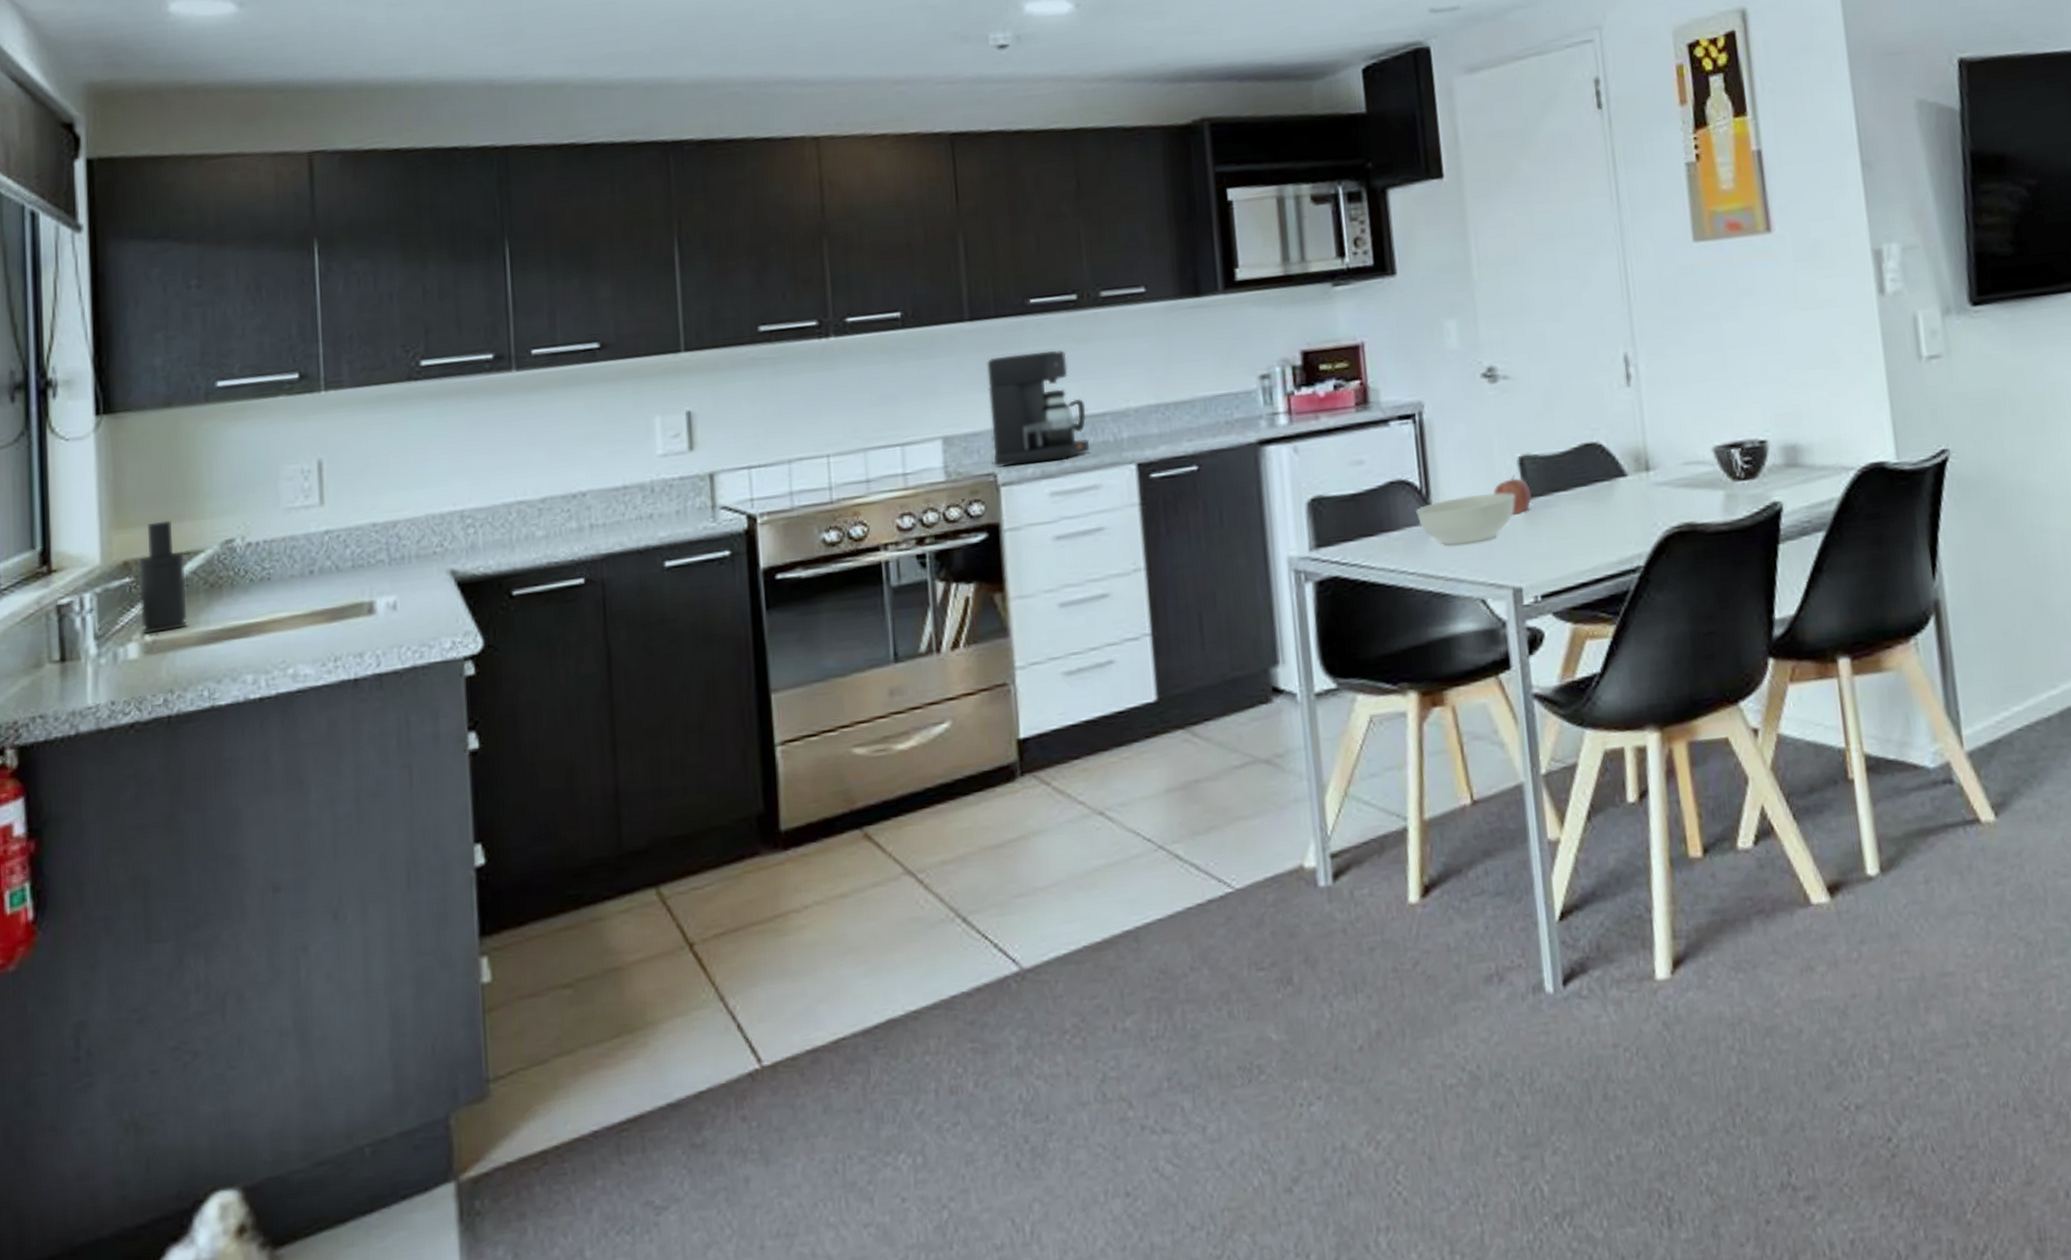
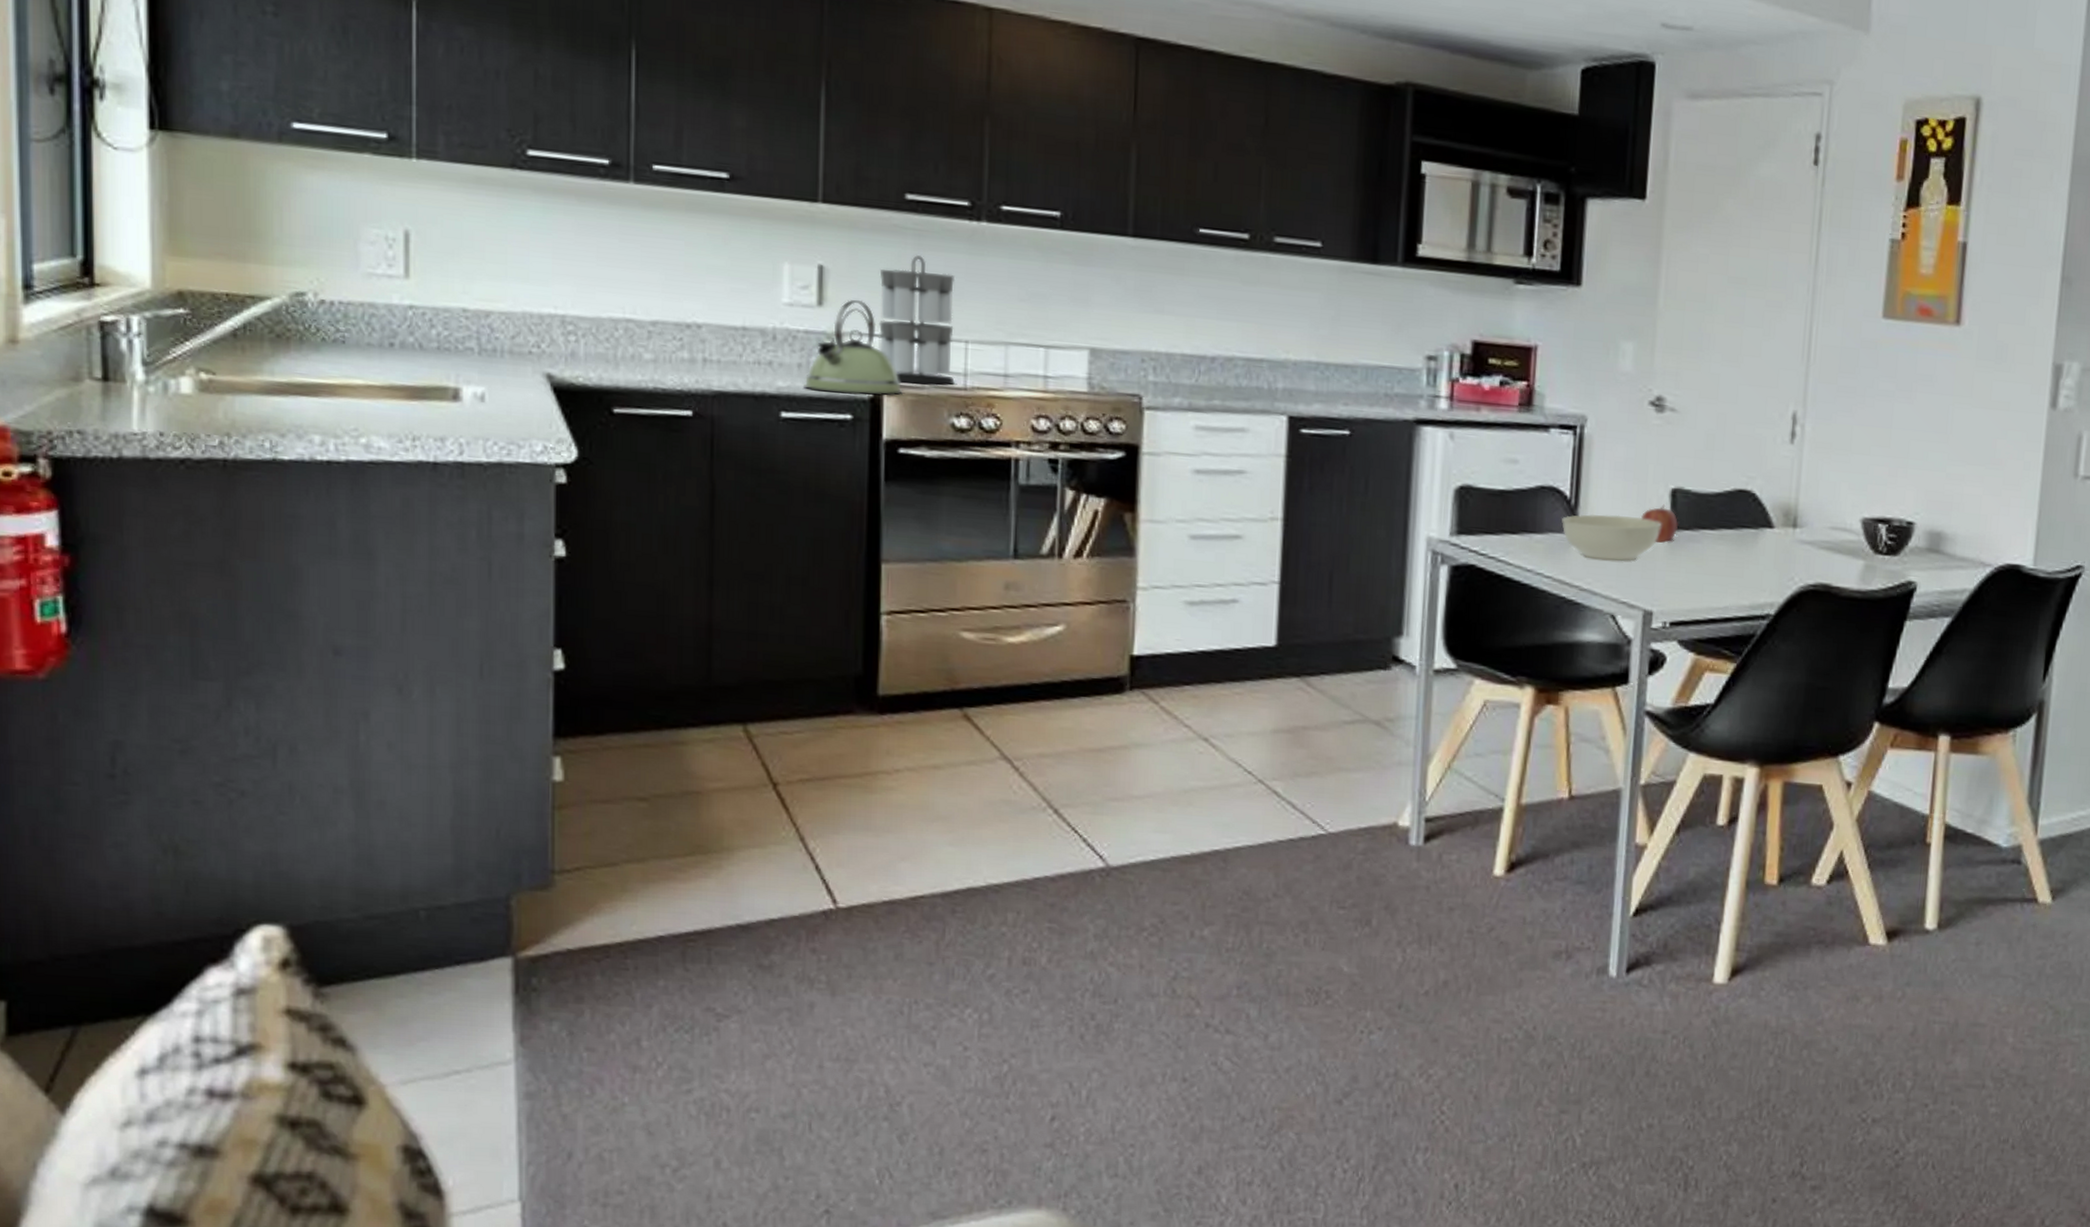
soap dispenser: present [138,520,188,634] -> none [195,256,249,374]
kettle: none [683,437,774,534] -> present [804,299,903,395]
spice rack: none [743,382,821,509] -> present [879,255,955,386]
coffee maker: present [987,350,1089,467] -> none [1141,279,1243,396]

